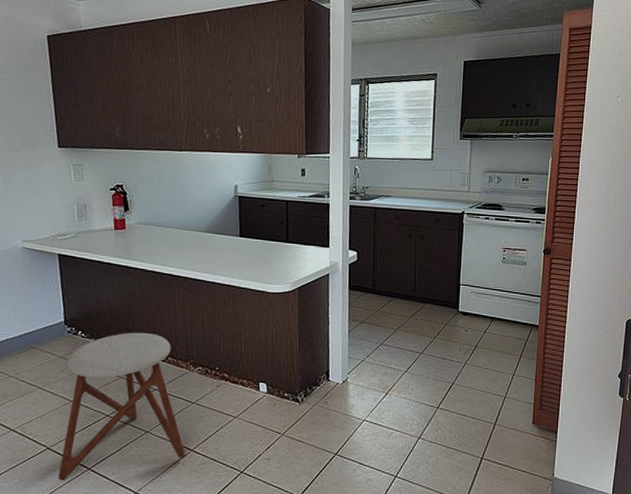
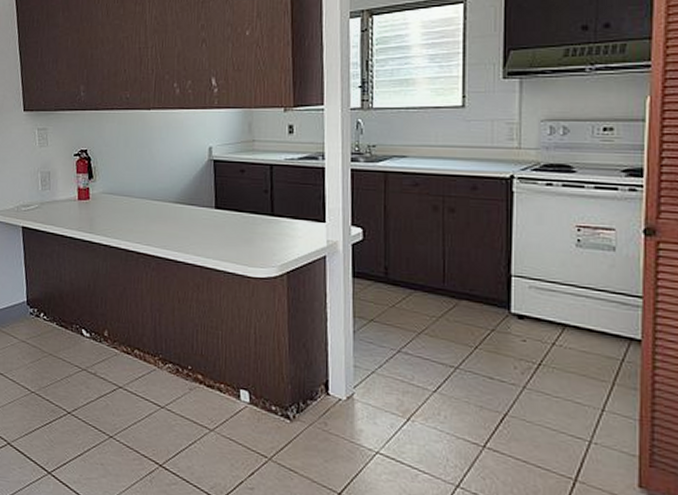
stool: present [58,332,185,481] -> none [18,317,153,483]

